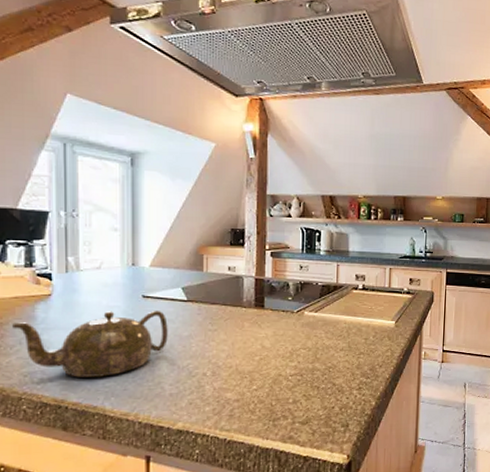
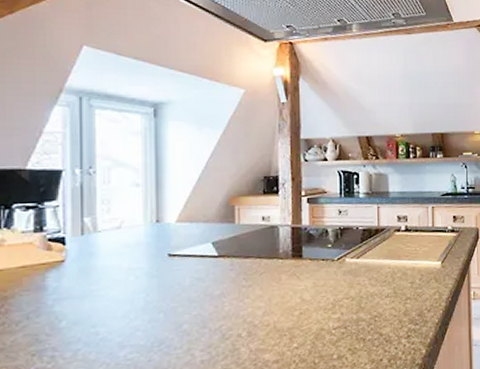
teapot: present [12,311,168,377] -> none [19,269,198,352]

